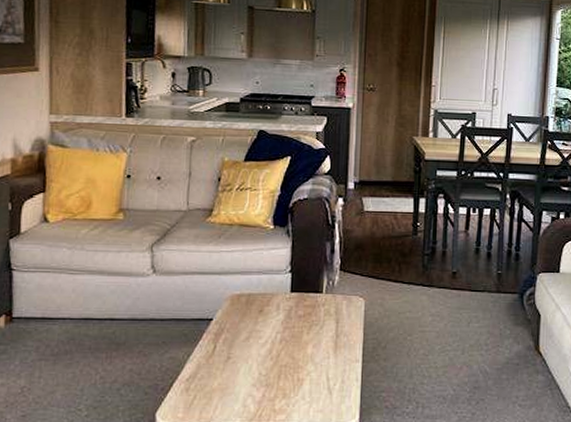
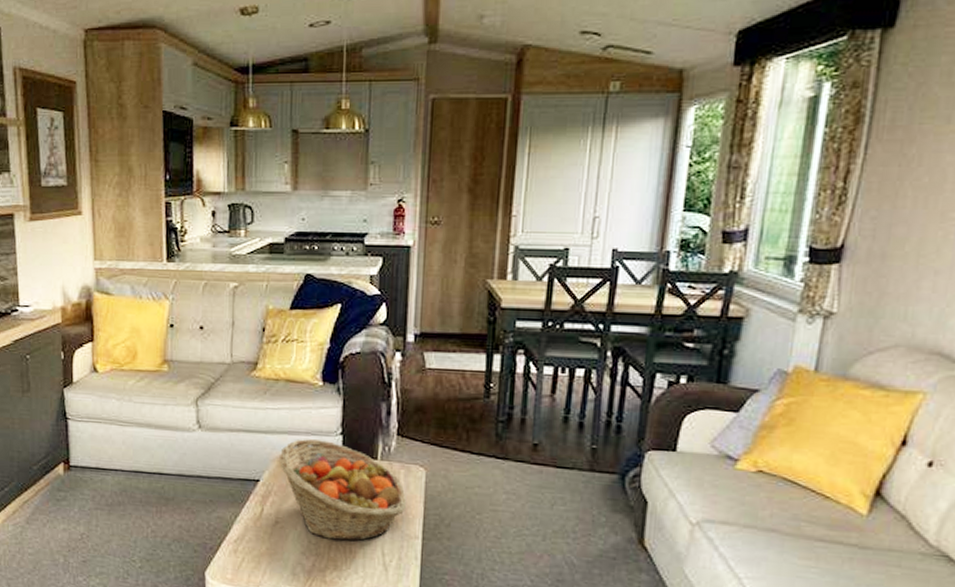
fruit basket: none [232,278,348,370] -> present [280,439,406,541]

